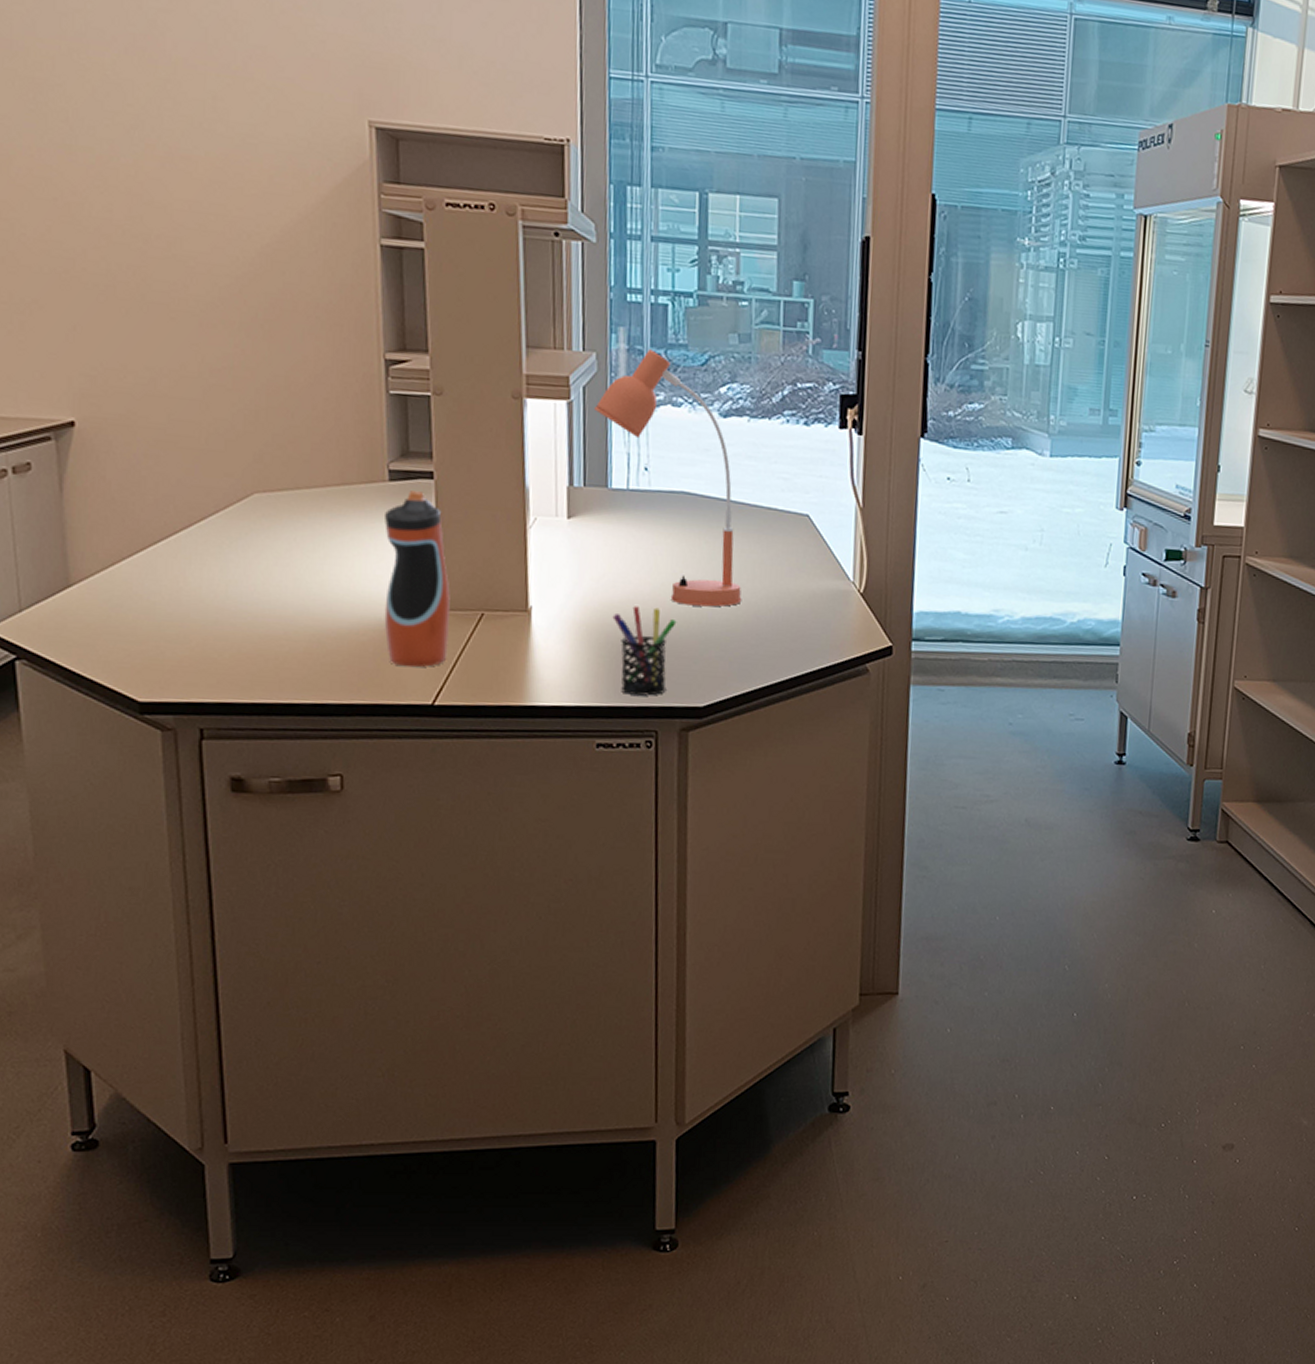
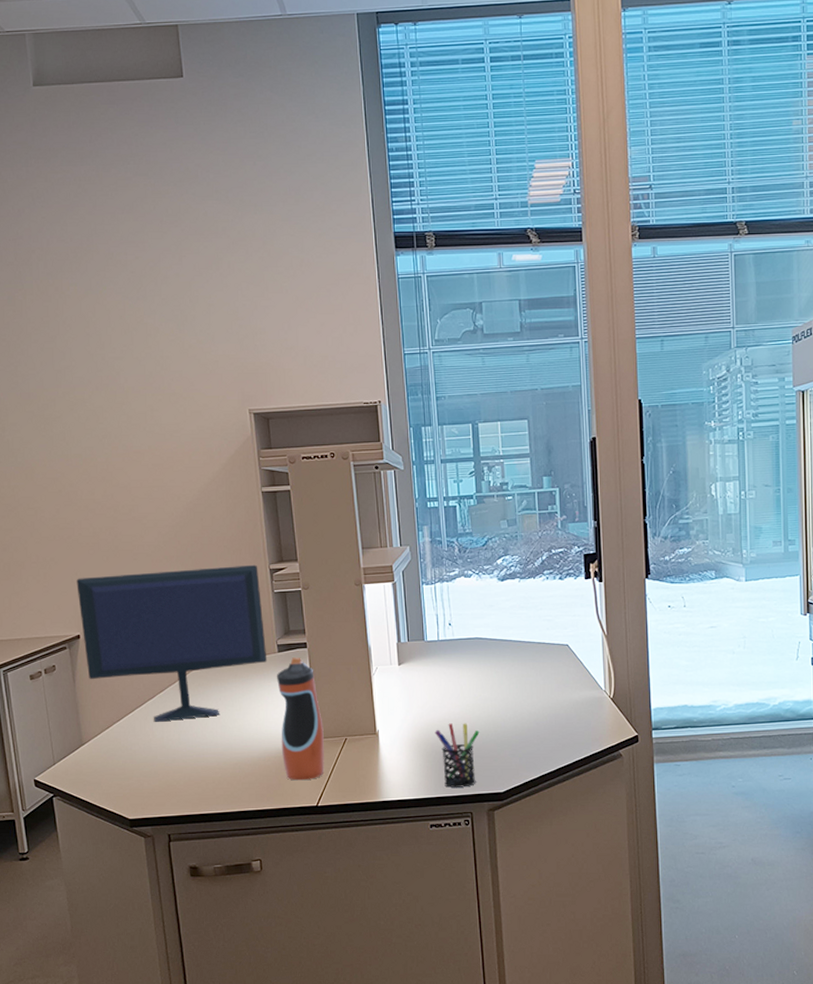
computer monitor: none [74,335,372,564] -> present [76,564,268,722]
desk lamp: present [594,349,742,607] -> none [411,539,525,719]

